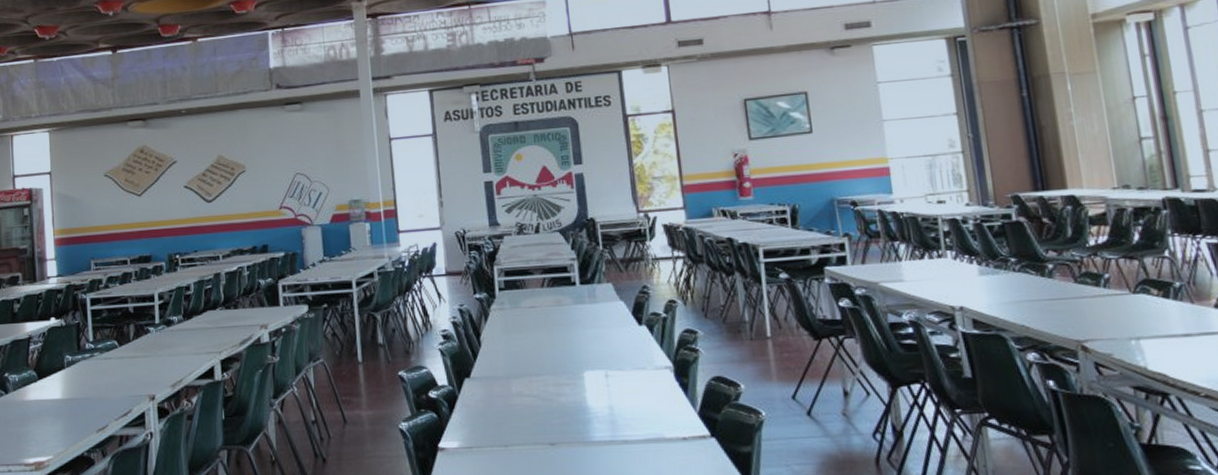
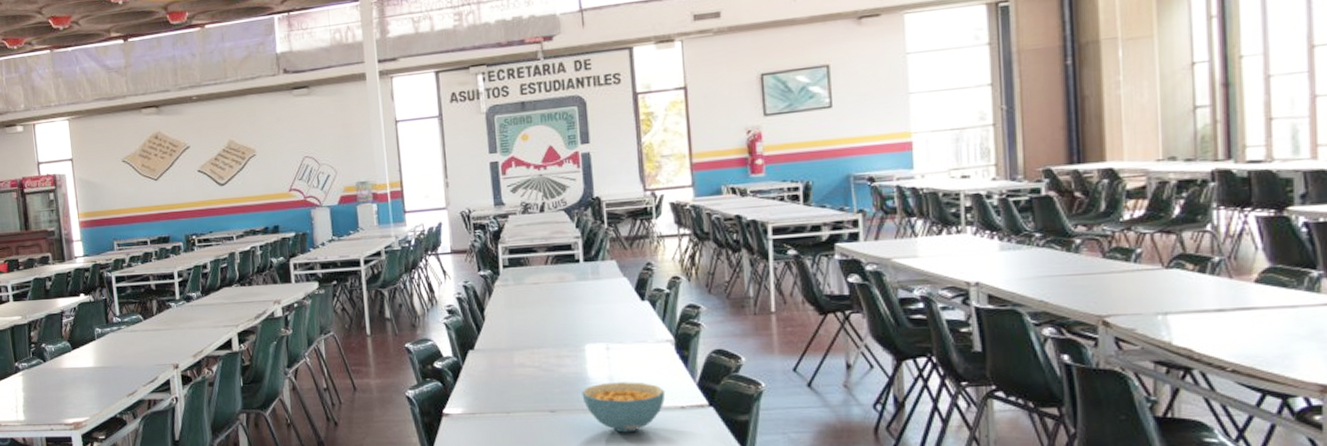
cereal bowl: none [582,411,667,467] -> present [582,382,666,433]

